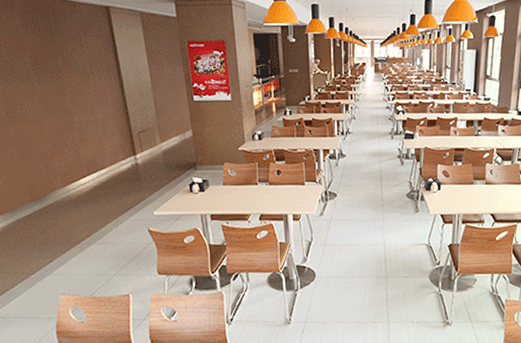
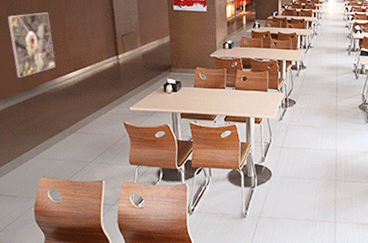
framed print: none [7,112,66,187] -> present [7,12,56,78]

